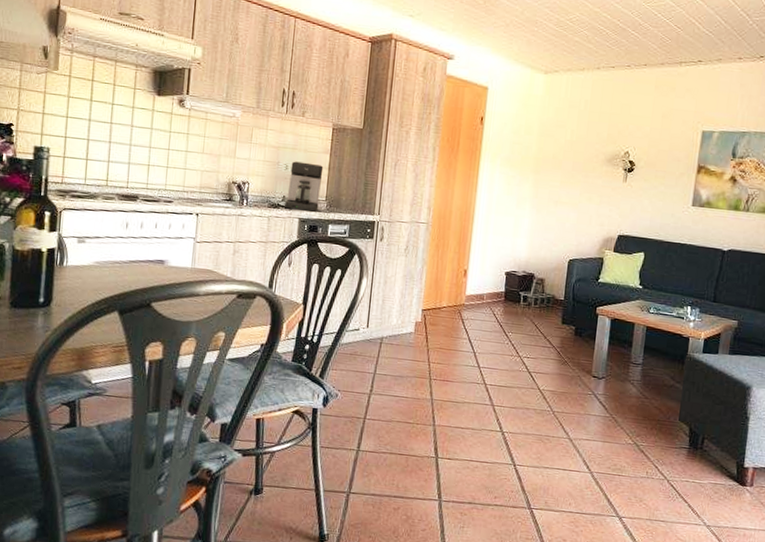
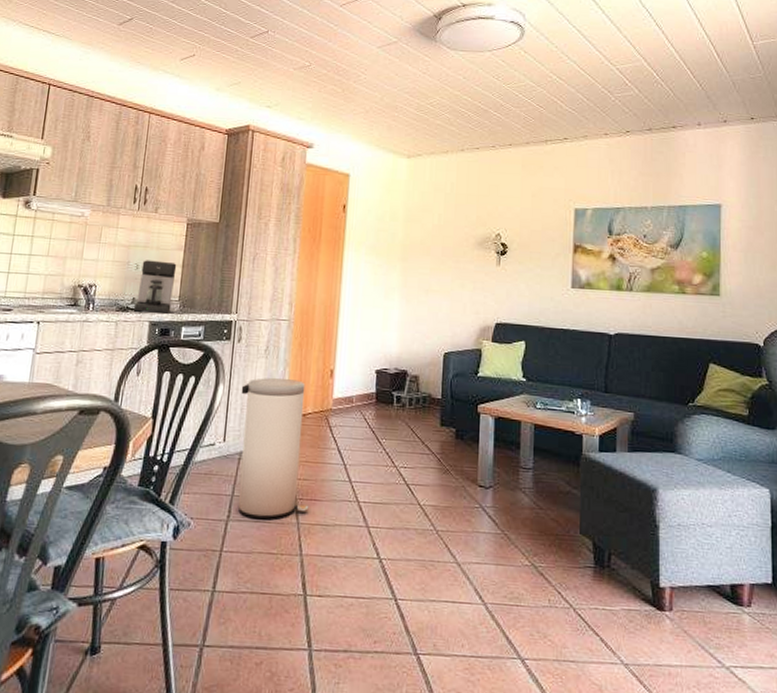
pedal bin: none [379,274,442,396] -> present [237,378,309,521]

